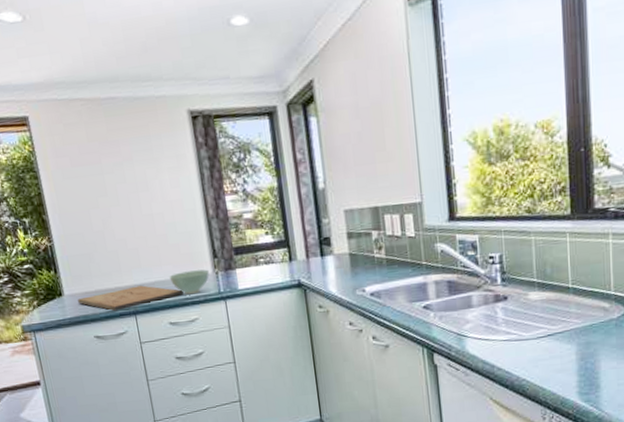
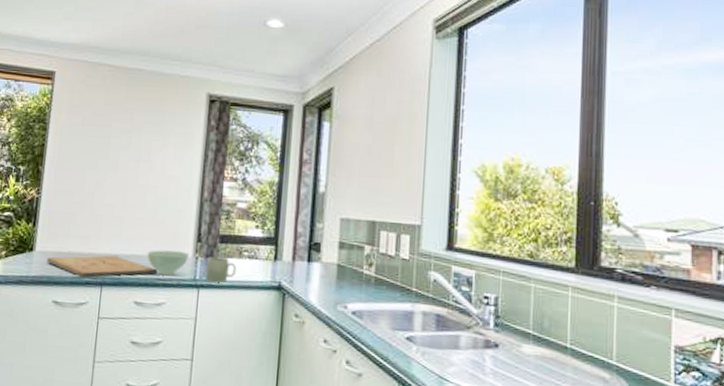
mug: none [227,267,257,293] -> present [205,256,237,284]

